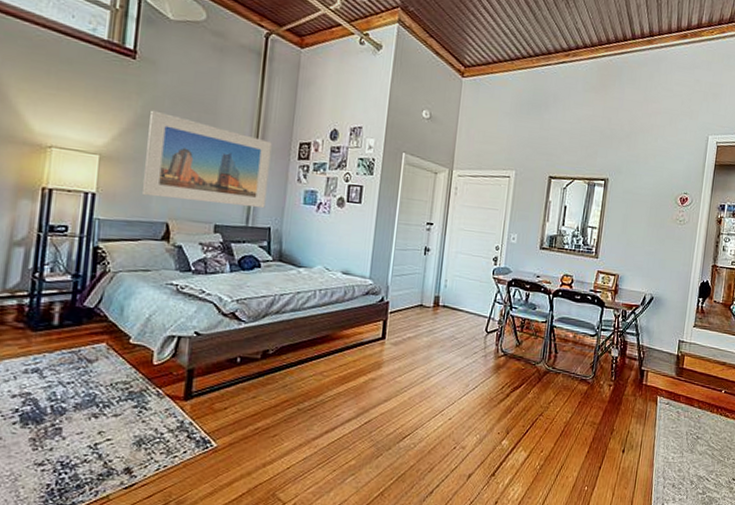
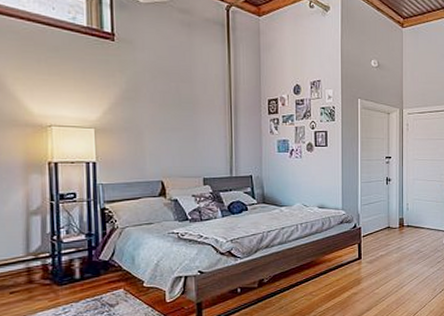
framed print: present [141,110,272,209] -> none [134,84,245,160]

